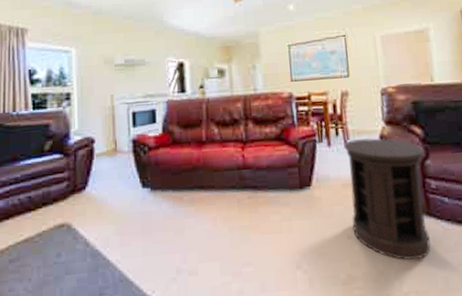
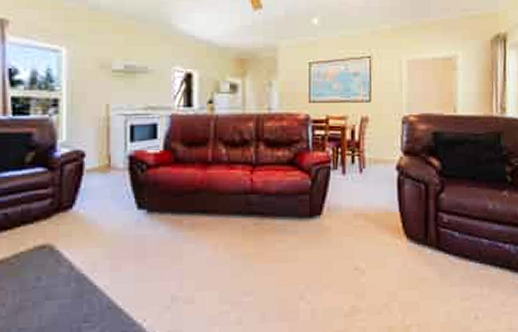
side table: present [344,138,431,261] -> none [359,168,440,294]

